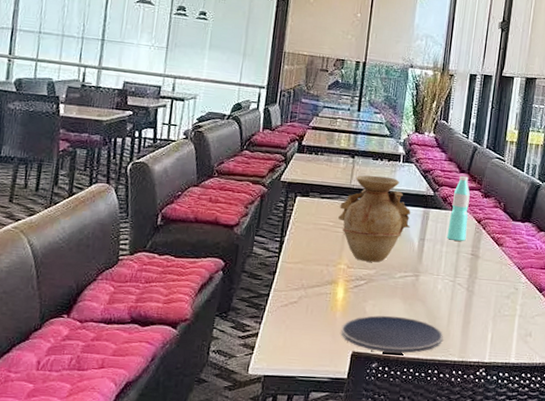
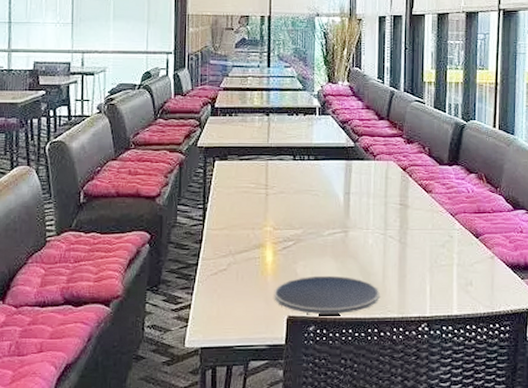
vase: present [338,175,411,262] -> none [259,131,334,221]
water bottle: present [447,175,470,241] -> none [372,123,393,191]

